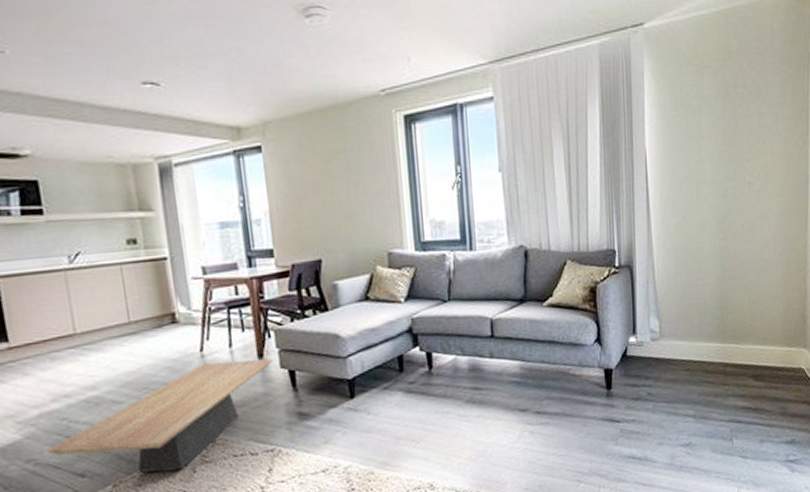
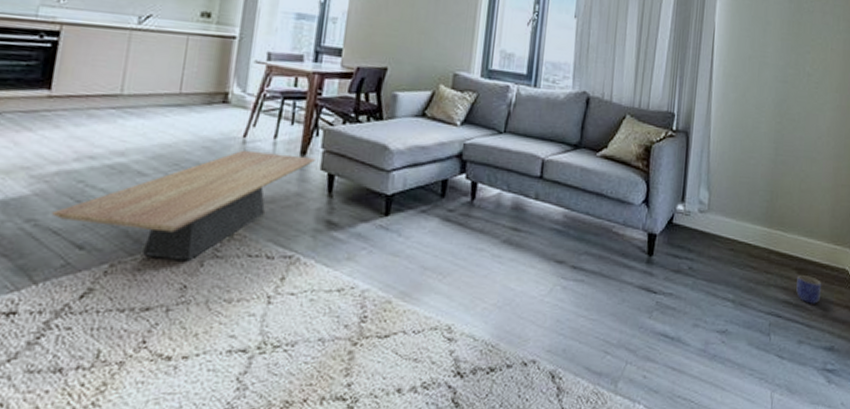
planter: none [754,380,779,406] -> present [796,274,822,304]

